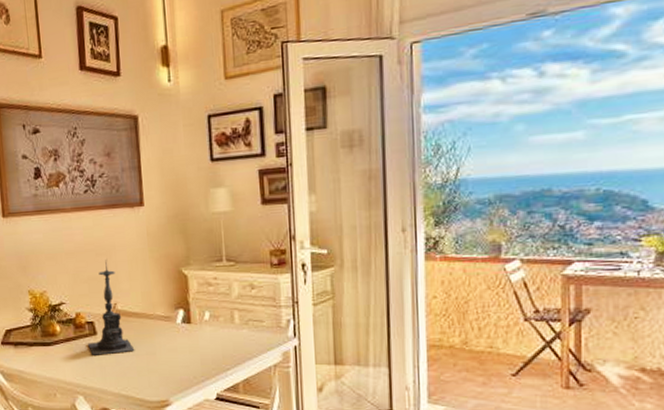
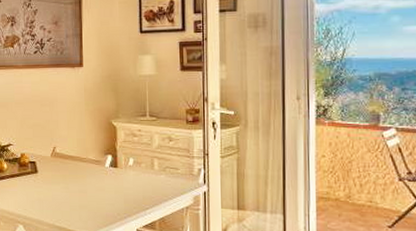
candle holder: present [88,260,135,355] -> none [30,110,69,191]

